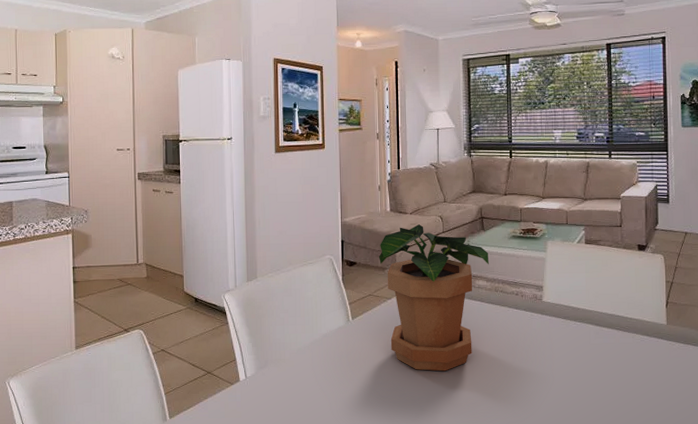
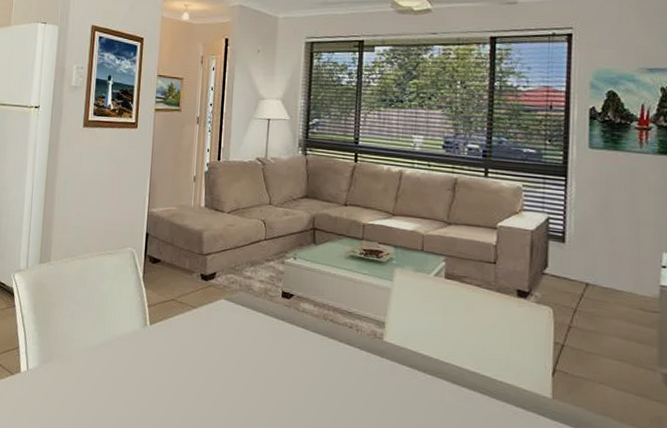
potted plant: present [379,224,489,372] -> none [187,226,319,405]

